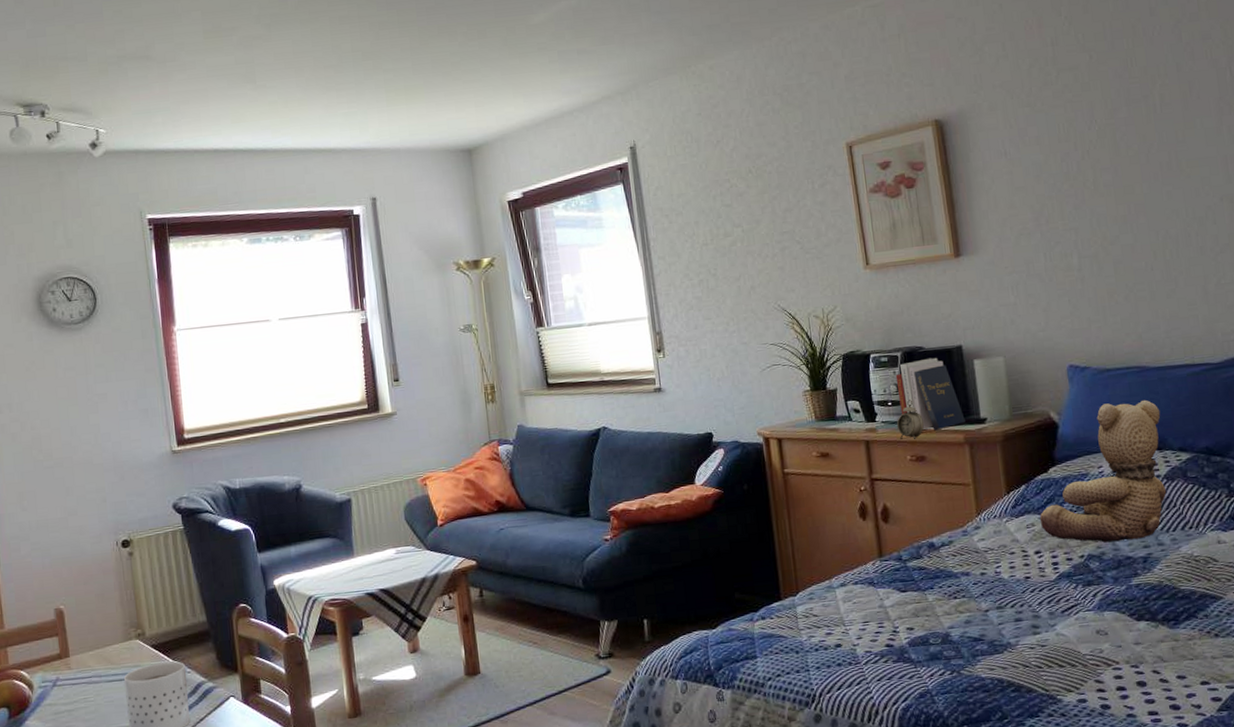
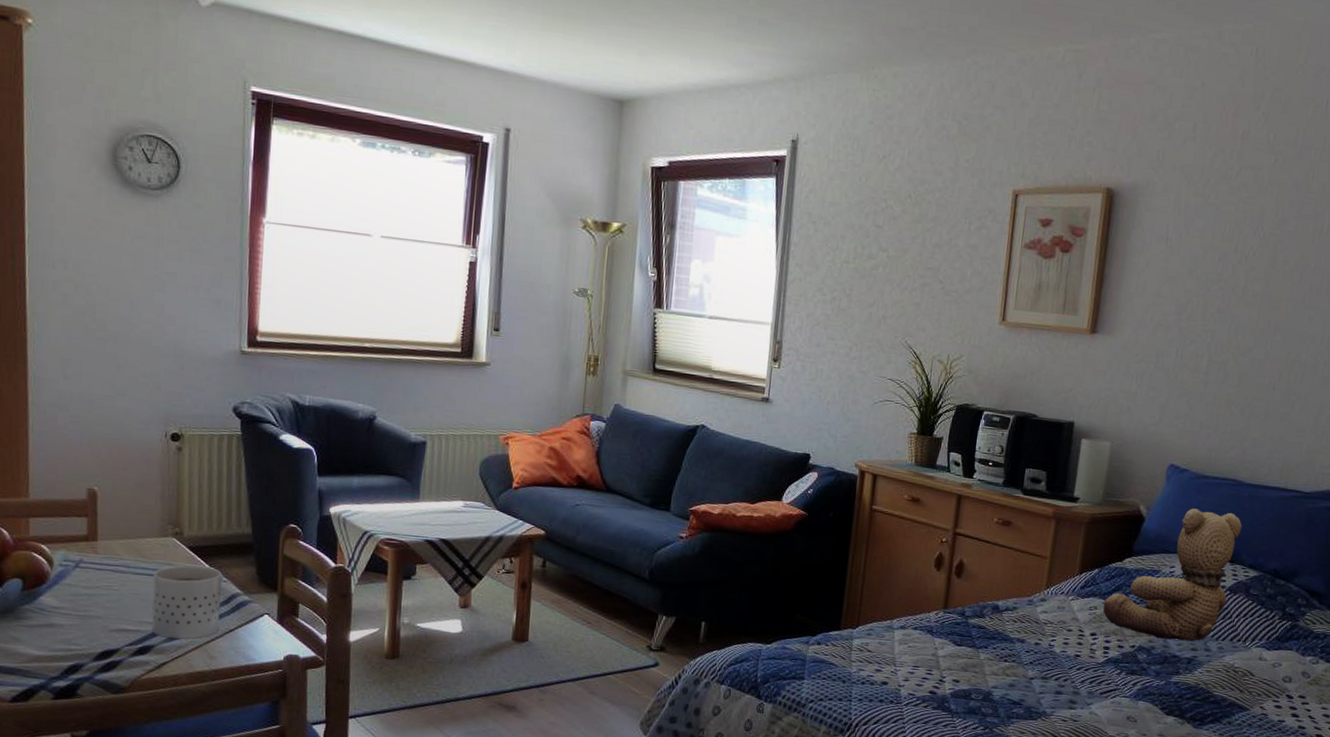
books: present [895,357,965,431] -> none [999,427,1059,500]
alarm clock: present [897,400,925,439] -> none [992,464,1019,503]

